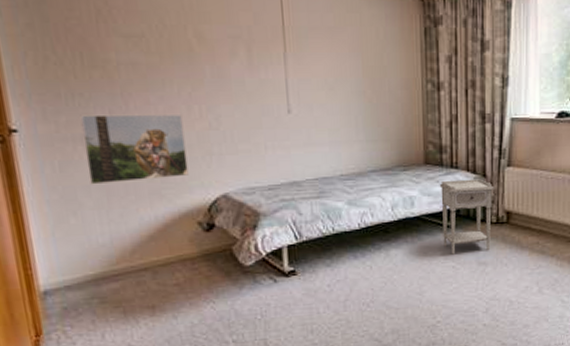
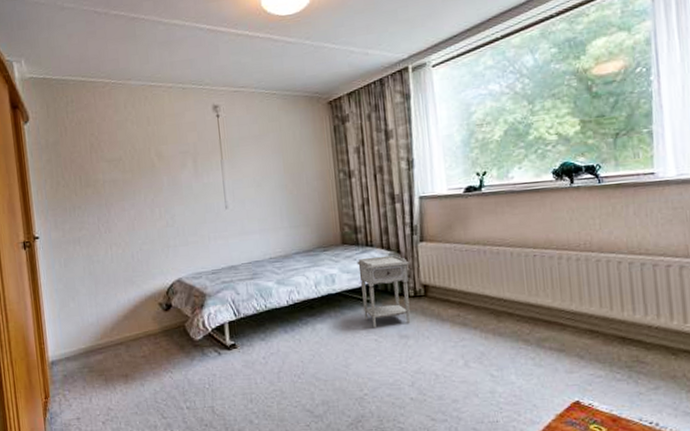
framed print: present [80,113,189,185] -> none [78,216,152,276]

